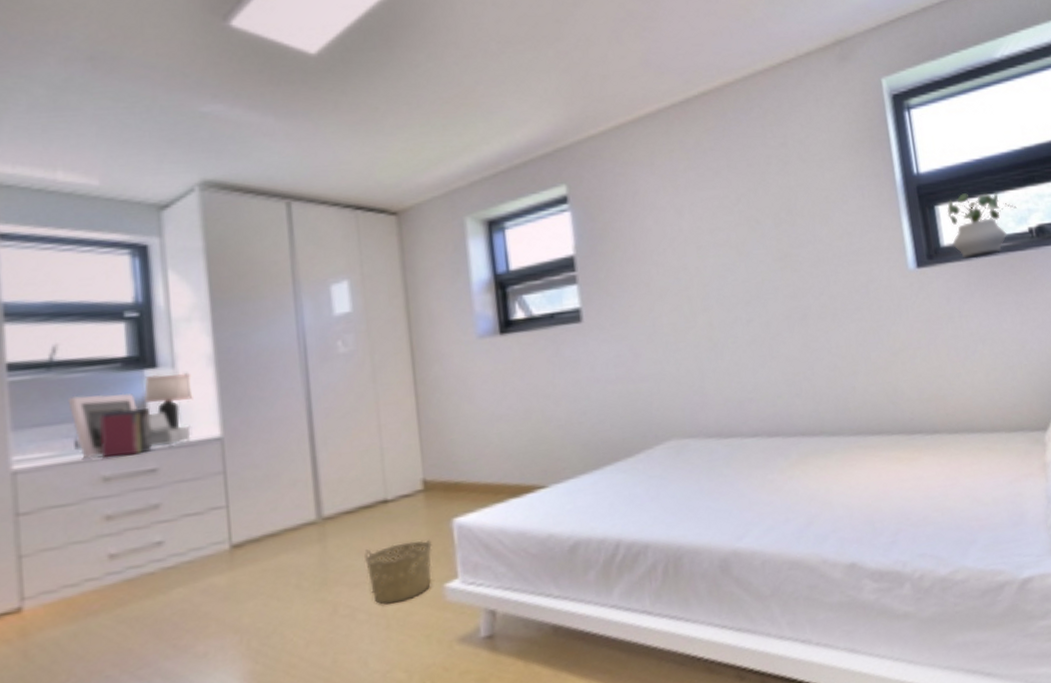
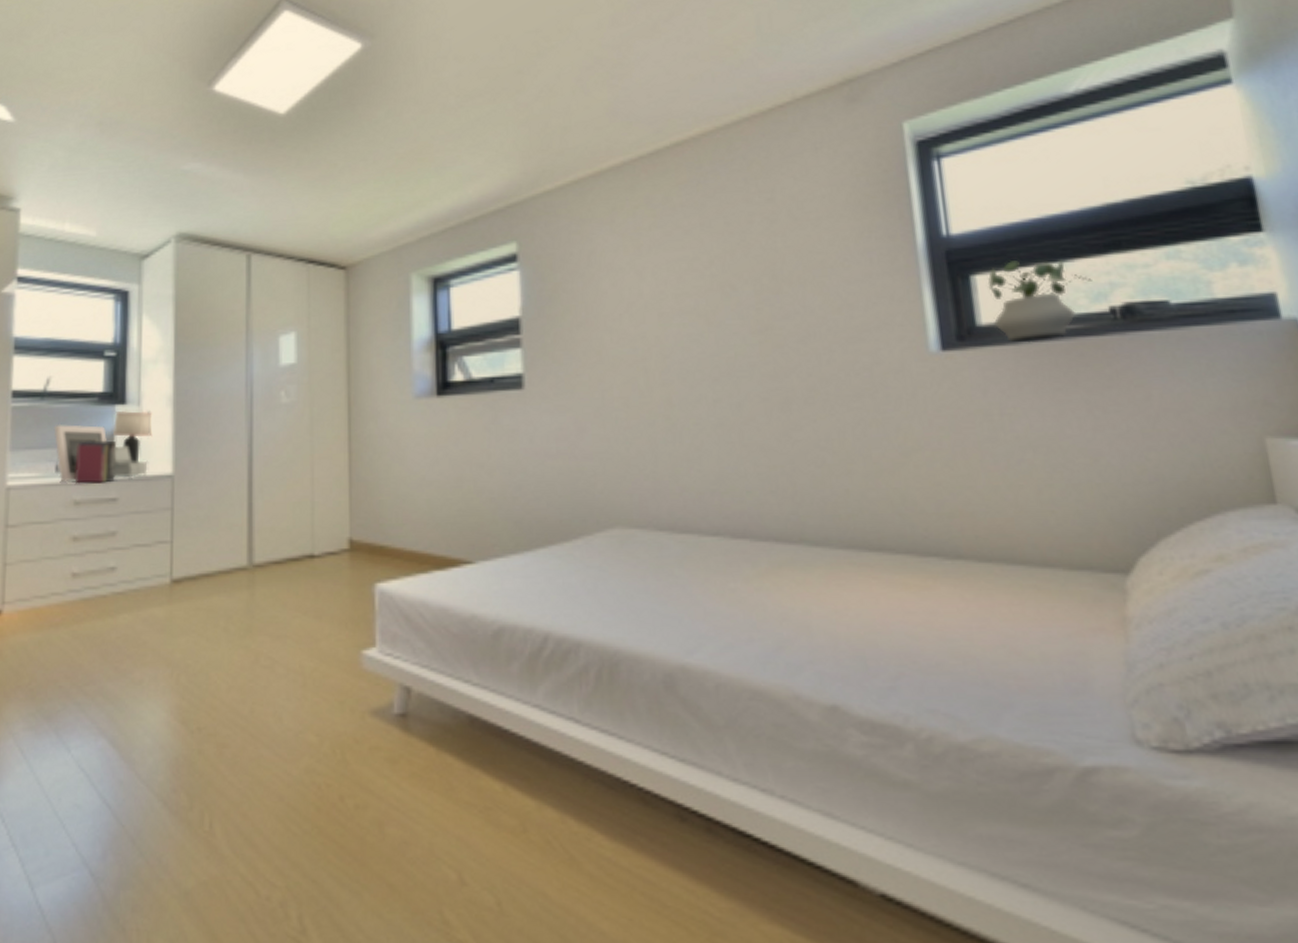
basket: present [364,539,432,605] -> none [288,601,353,662]

